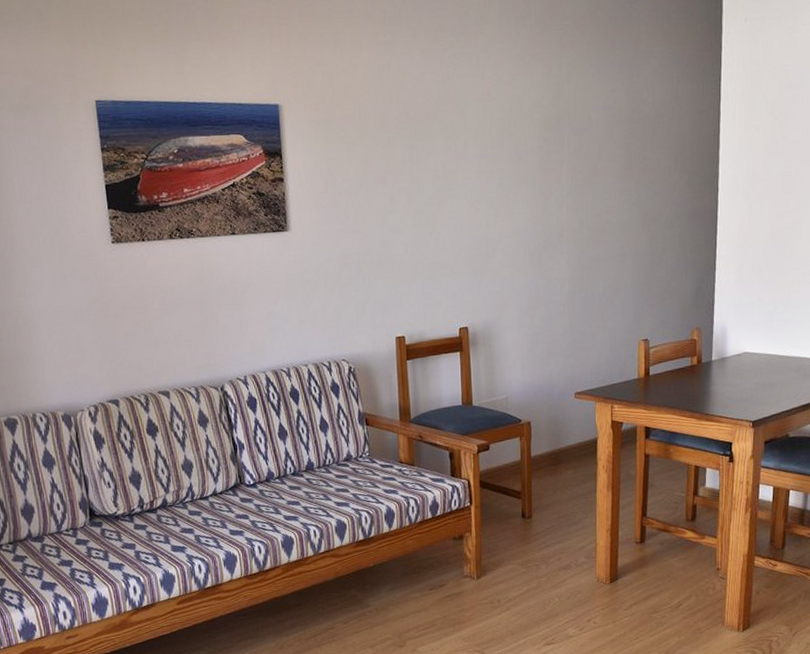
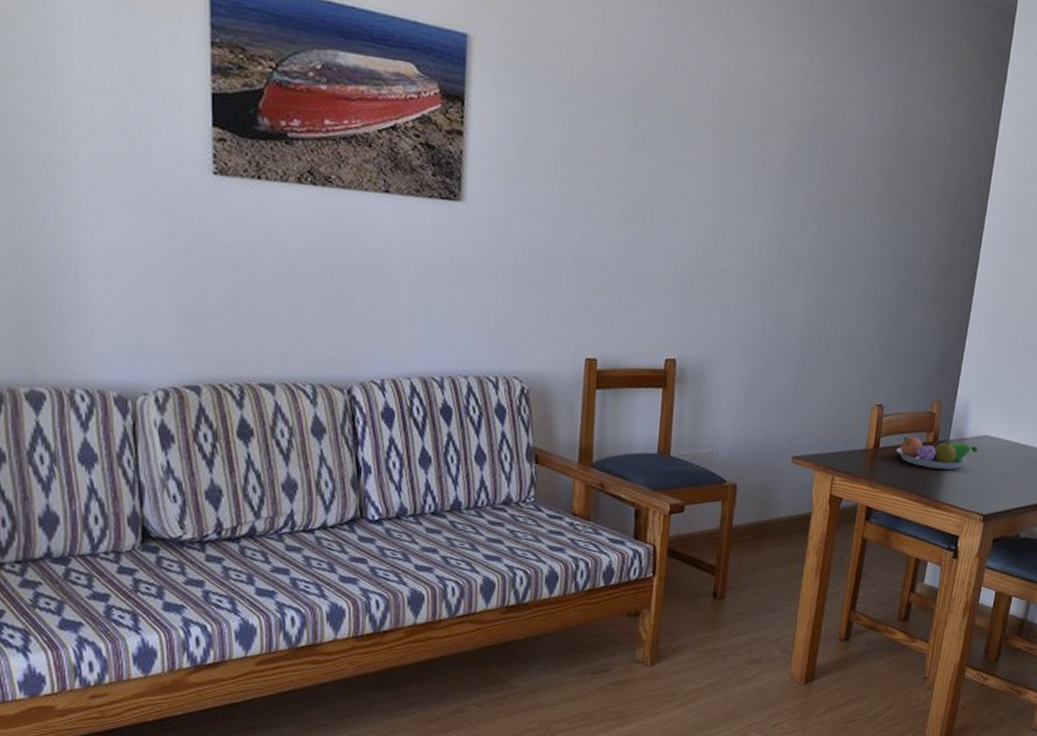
fruit bowl: none [665,361,739,387] -> present [896,435,978,470]

